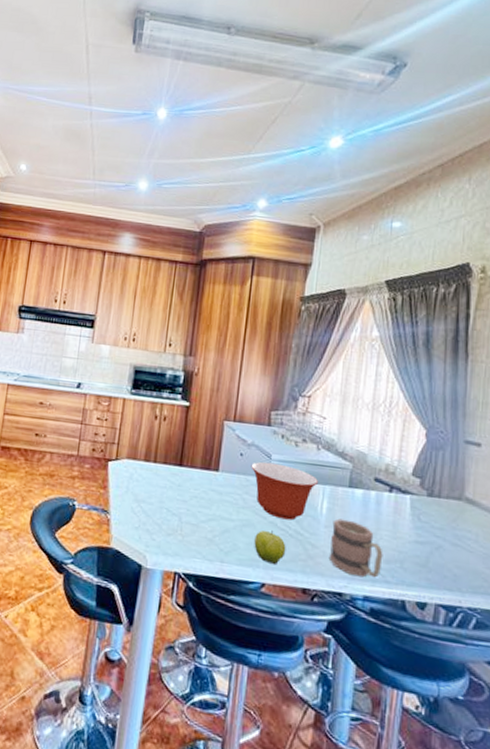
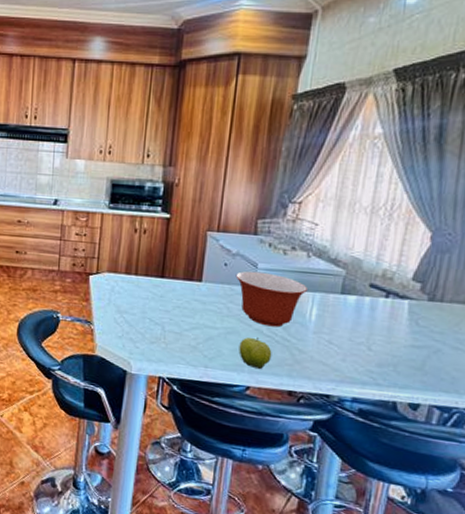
mug: present [328,518,383,578] -> none [316,325,375,381]

